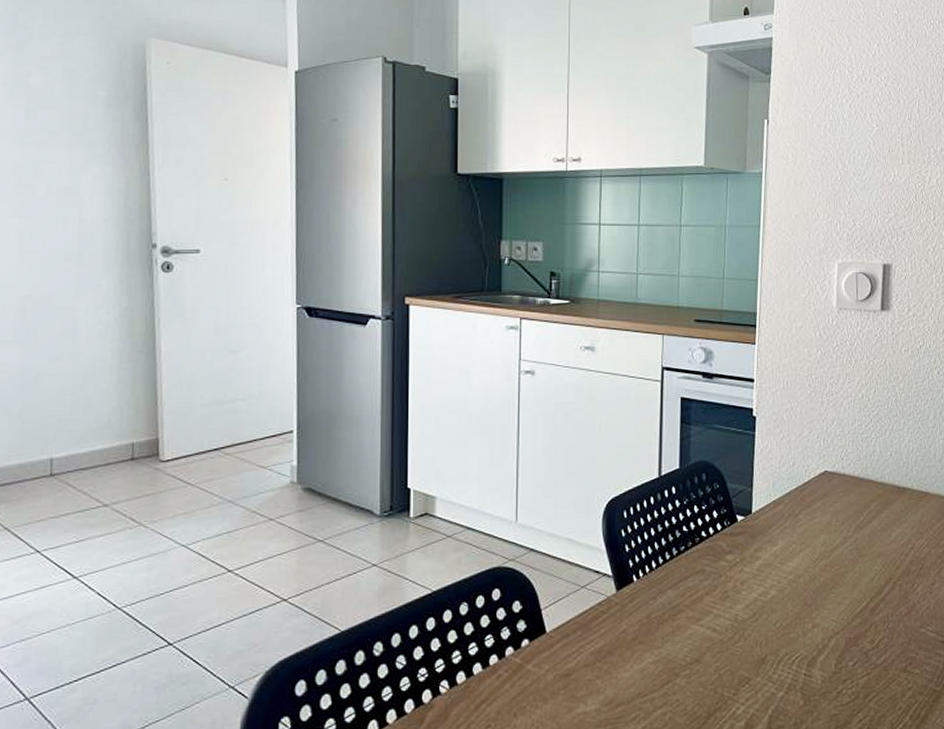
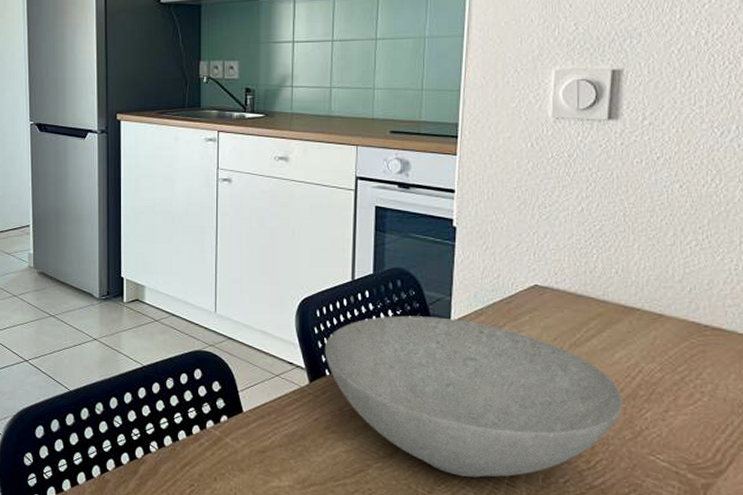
bowl: none [632,509,900,673] -> present [324,315,624,478]

